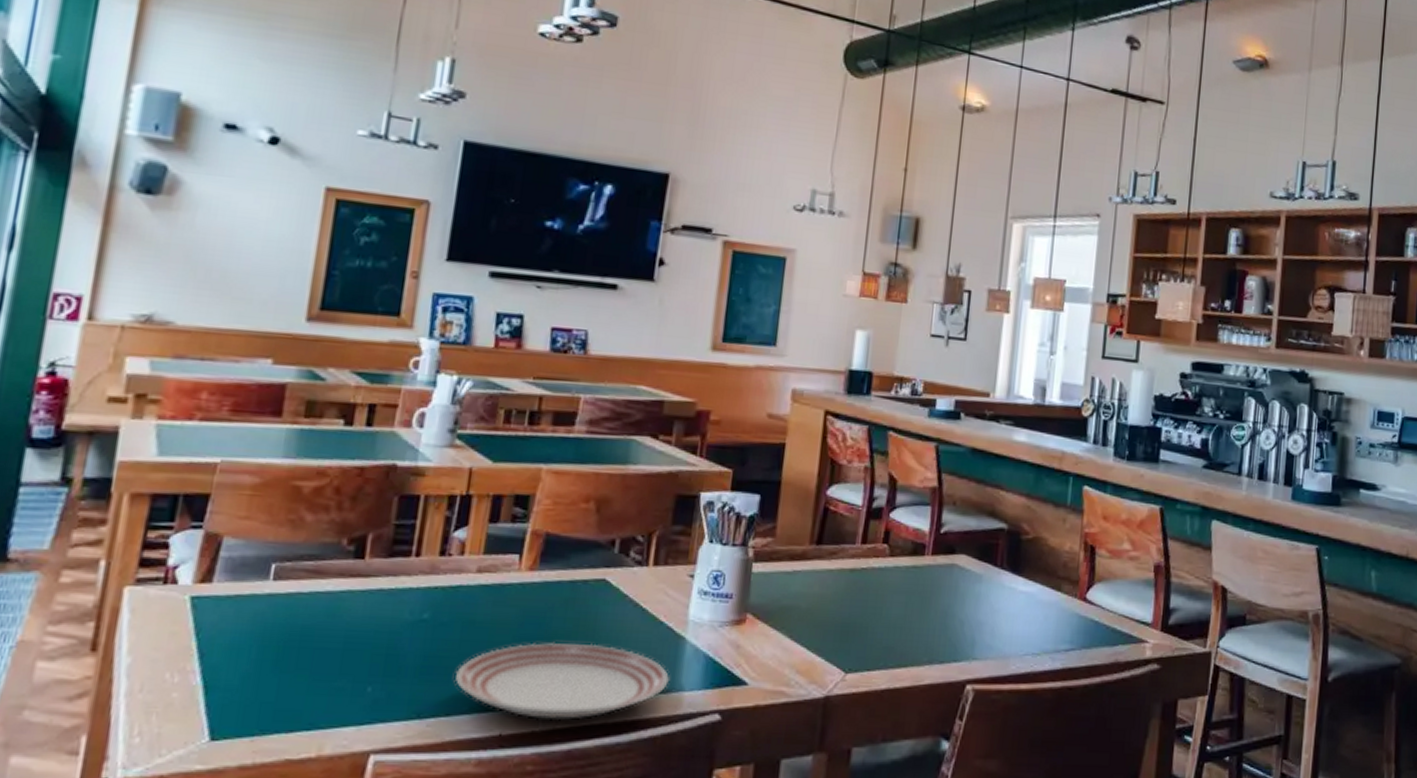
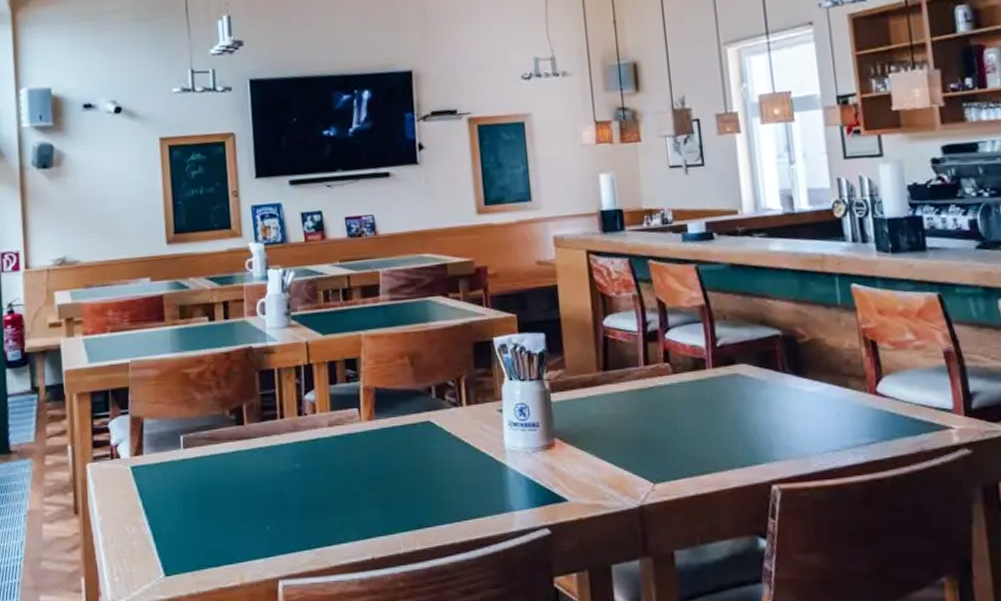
dinner plate: present [455,642,671,720] -> none [329,476,501,543]

